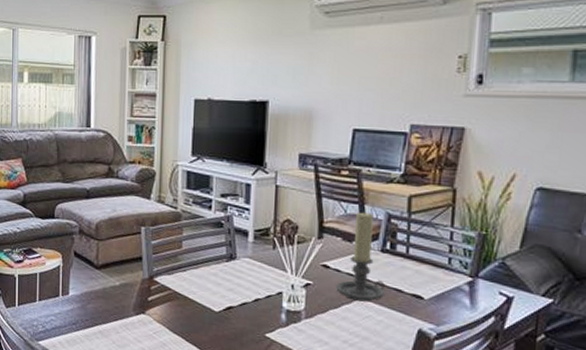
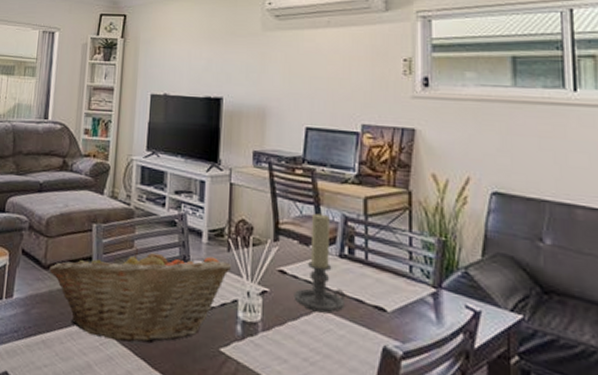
fruit basket: none [102,246,276,332] -> present [49,245,231,344]

